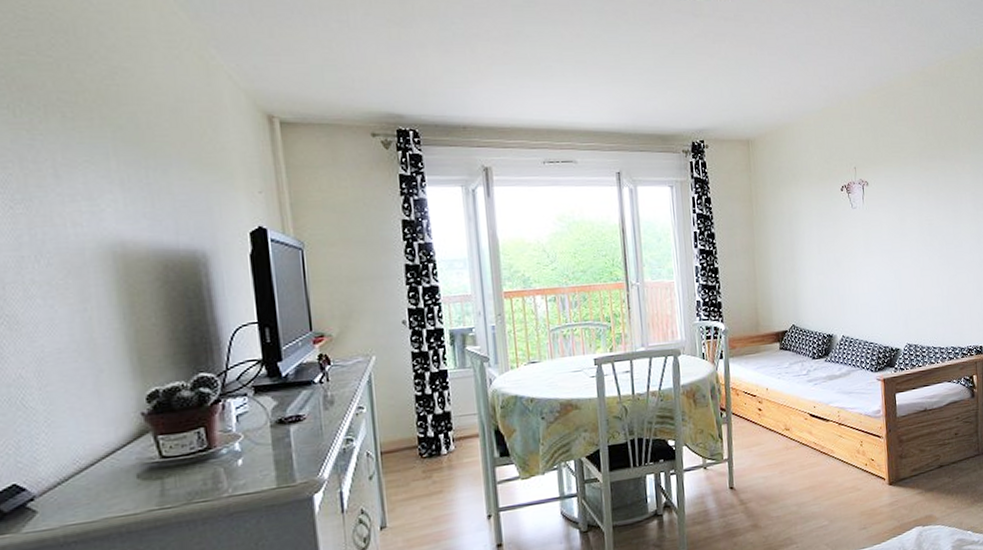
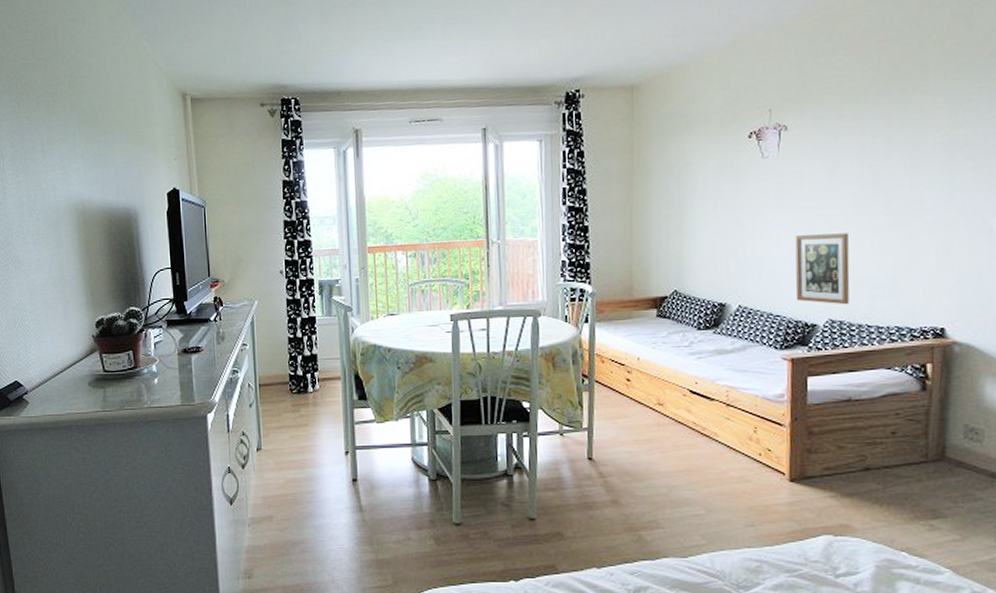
picture frame: none [879,271,920,331] -> present [795,233,850,305]

